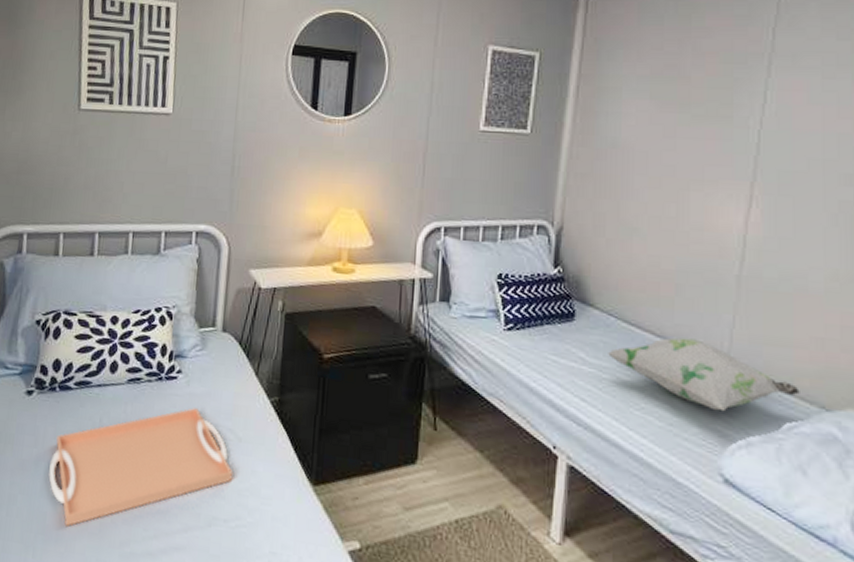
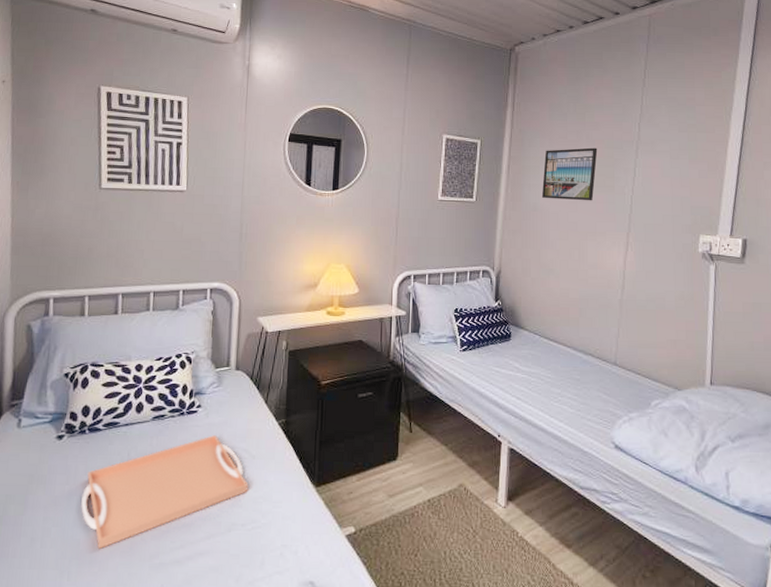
decorative pillow: present [608,337,800,412] -> none [535,347,662,398]
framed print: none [623,62,709,137] -> present [541,147,598,201]

